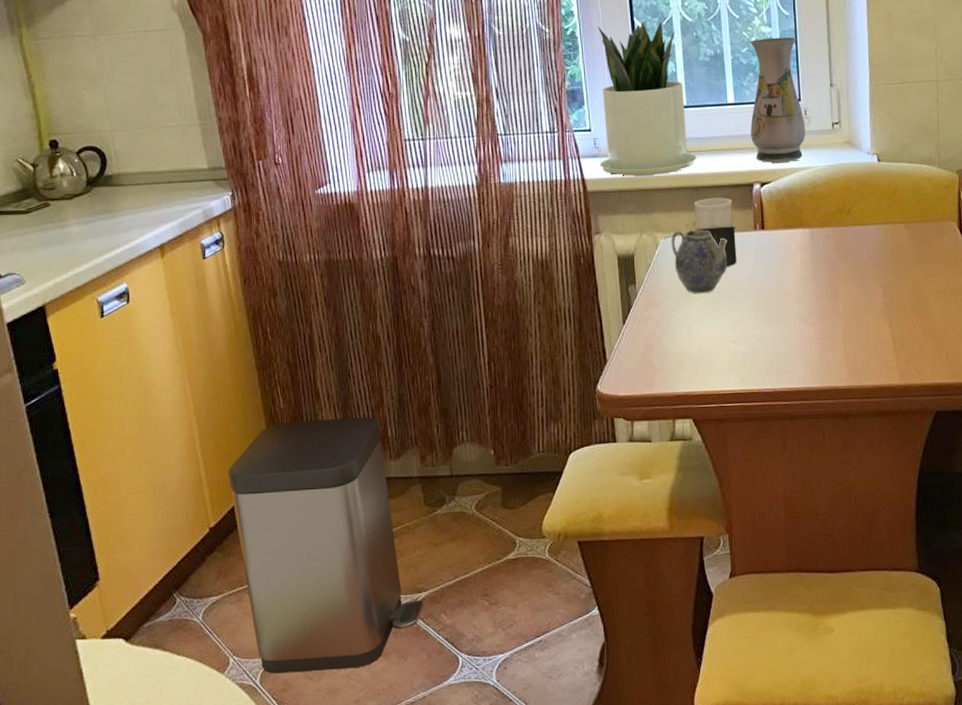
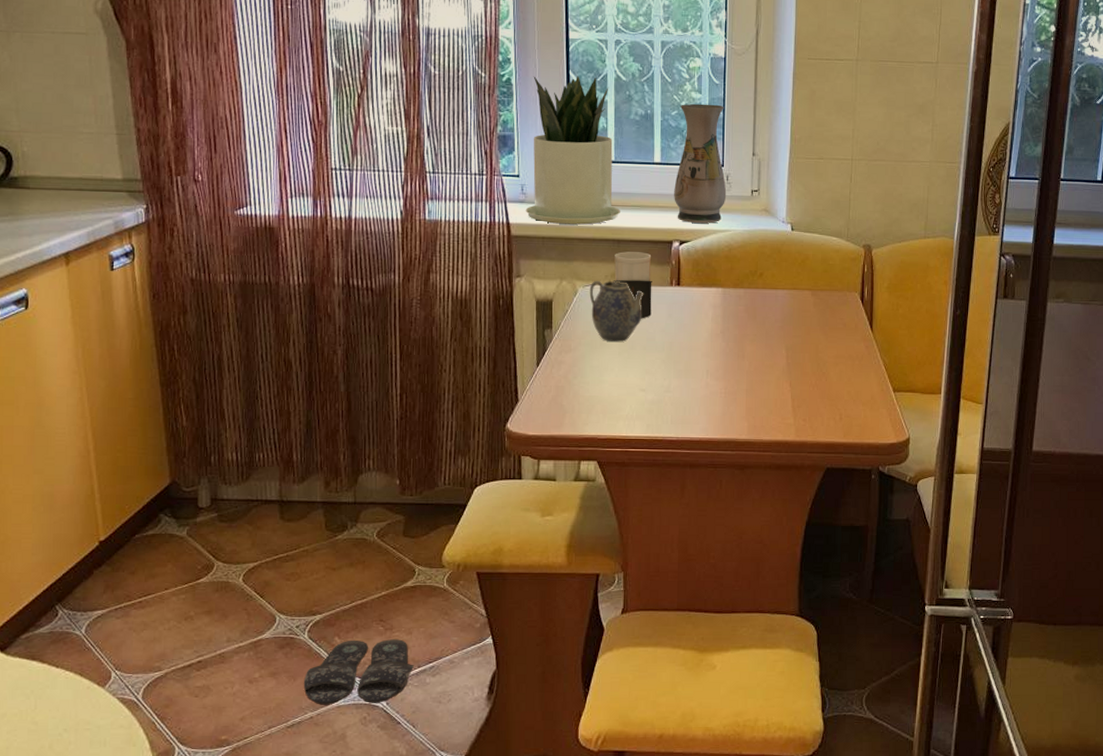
pedal bin: present [228,416,424,674] -> none [122,439,318,690]
slippers: none [413,614,522,684] -> present [303,639,414,705]

